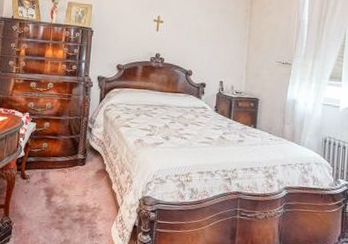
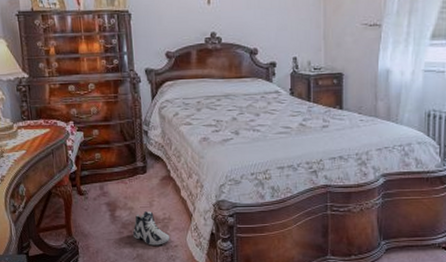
sneaker: none [64,199,97,233] -> present [133,211,170,246]

